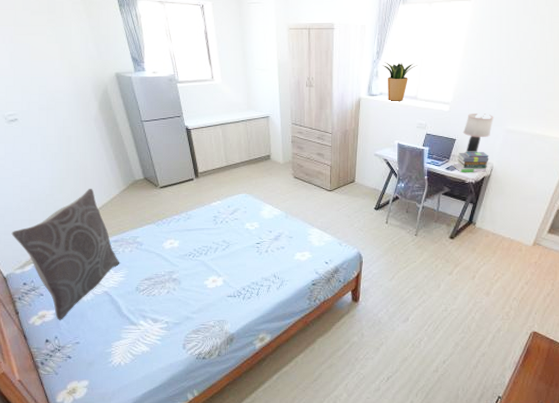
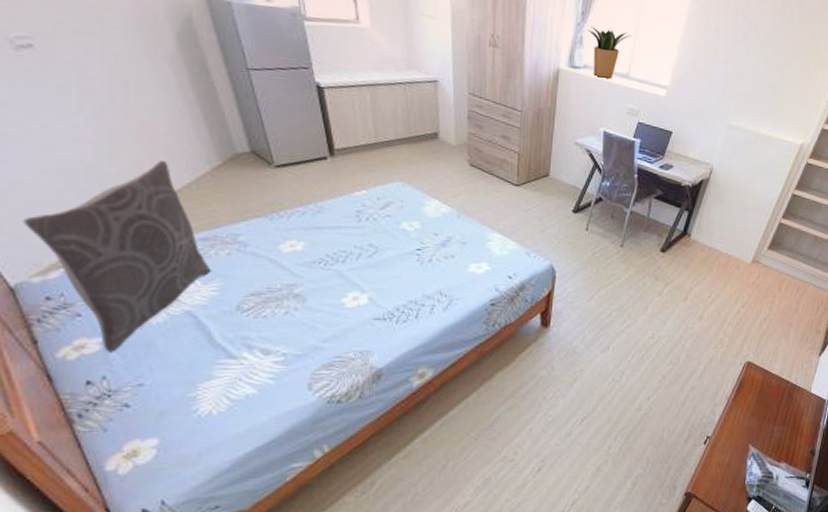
books: present [453,152,489,172] -> none [668,148,709,174]
table lamp: present [462,114,495,153] -> none [680,102,717,151]

